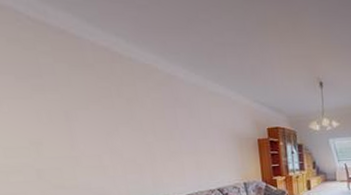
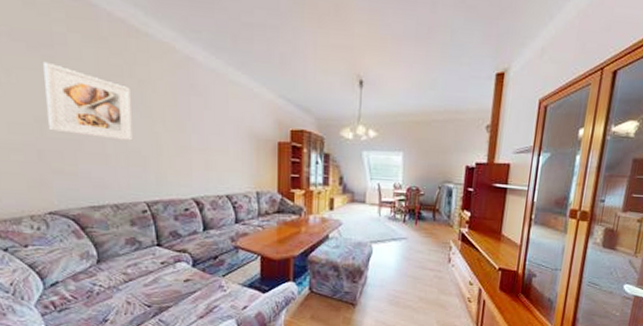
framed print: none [33,90,127,153] -> present [43,61,133,141]

